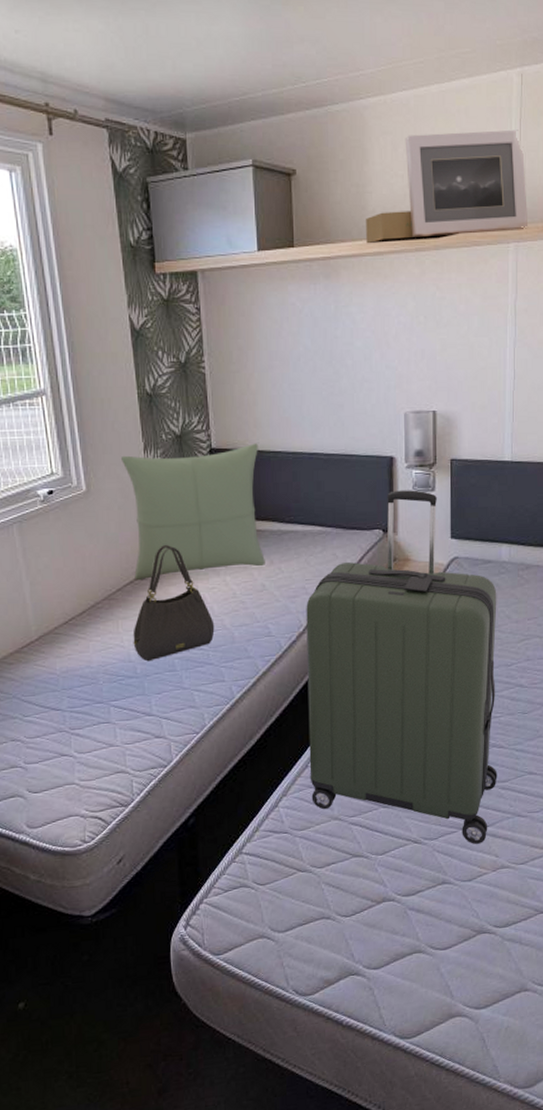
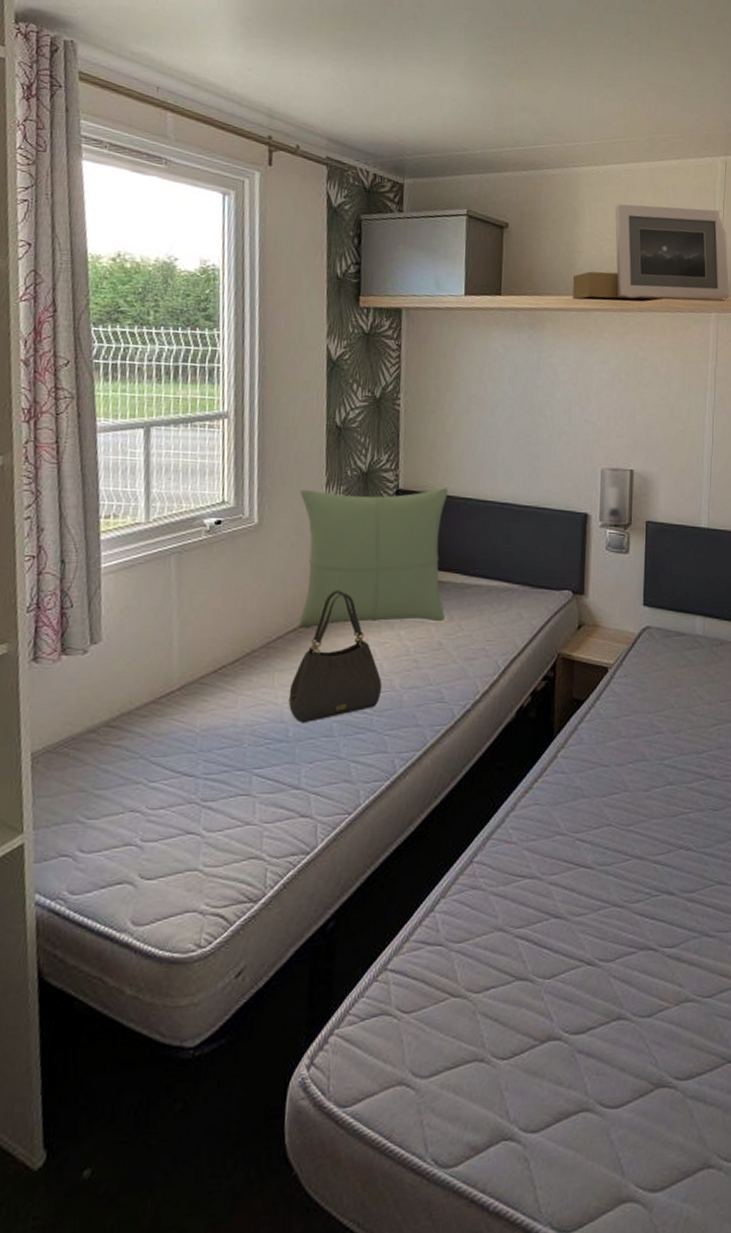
suitcase: present [306,490,498,844] -> none [473,549,689,969]

